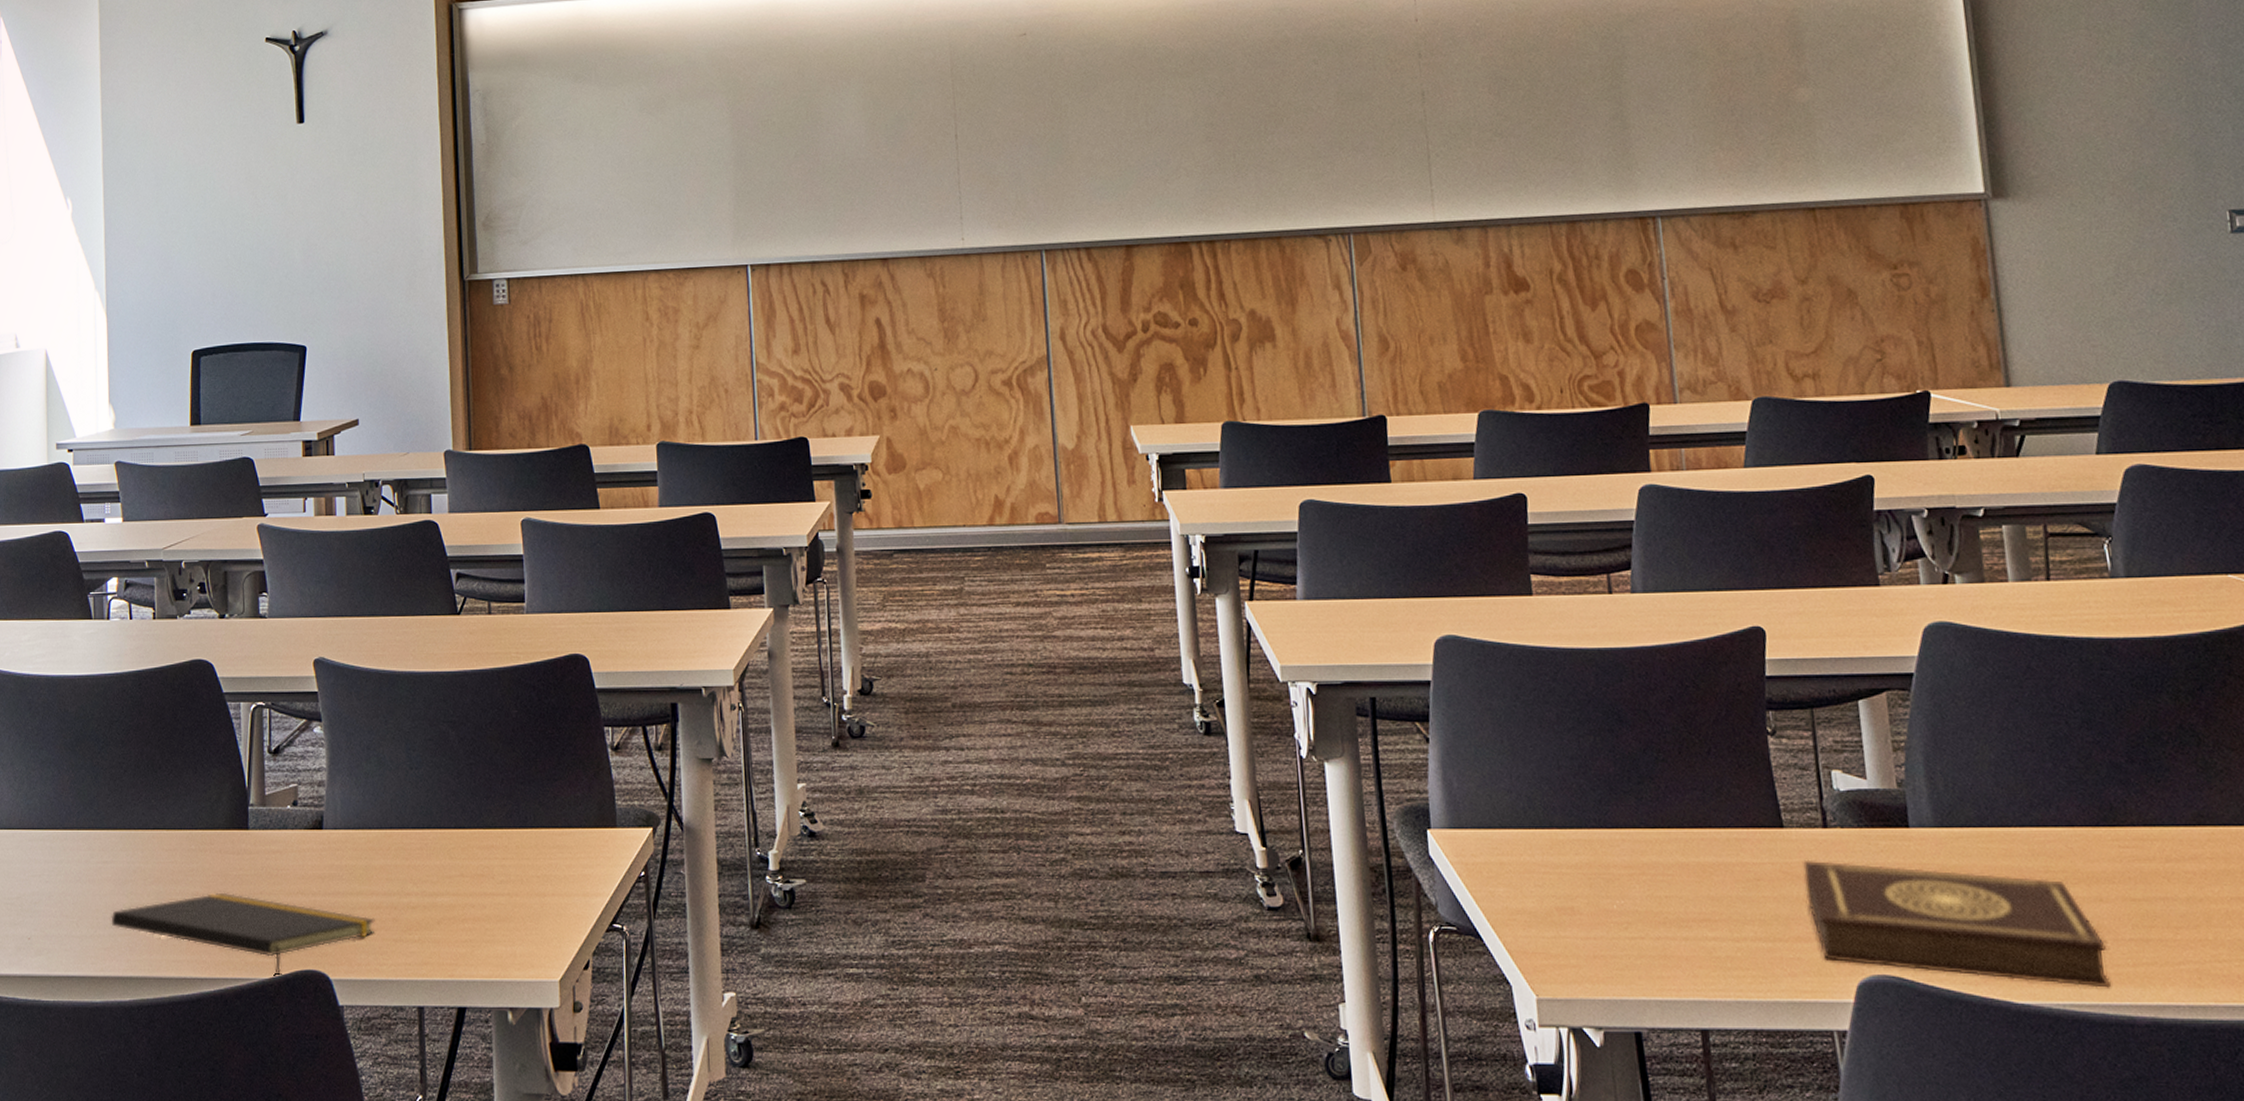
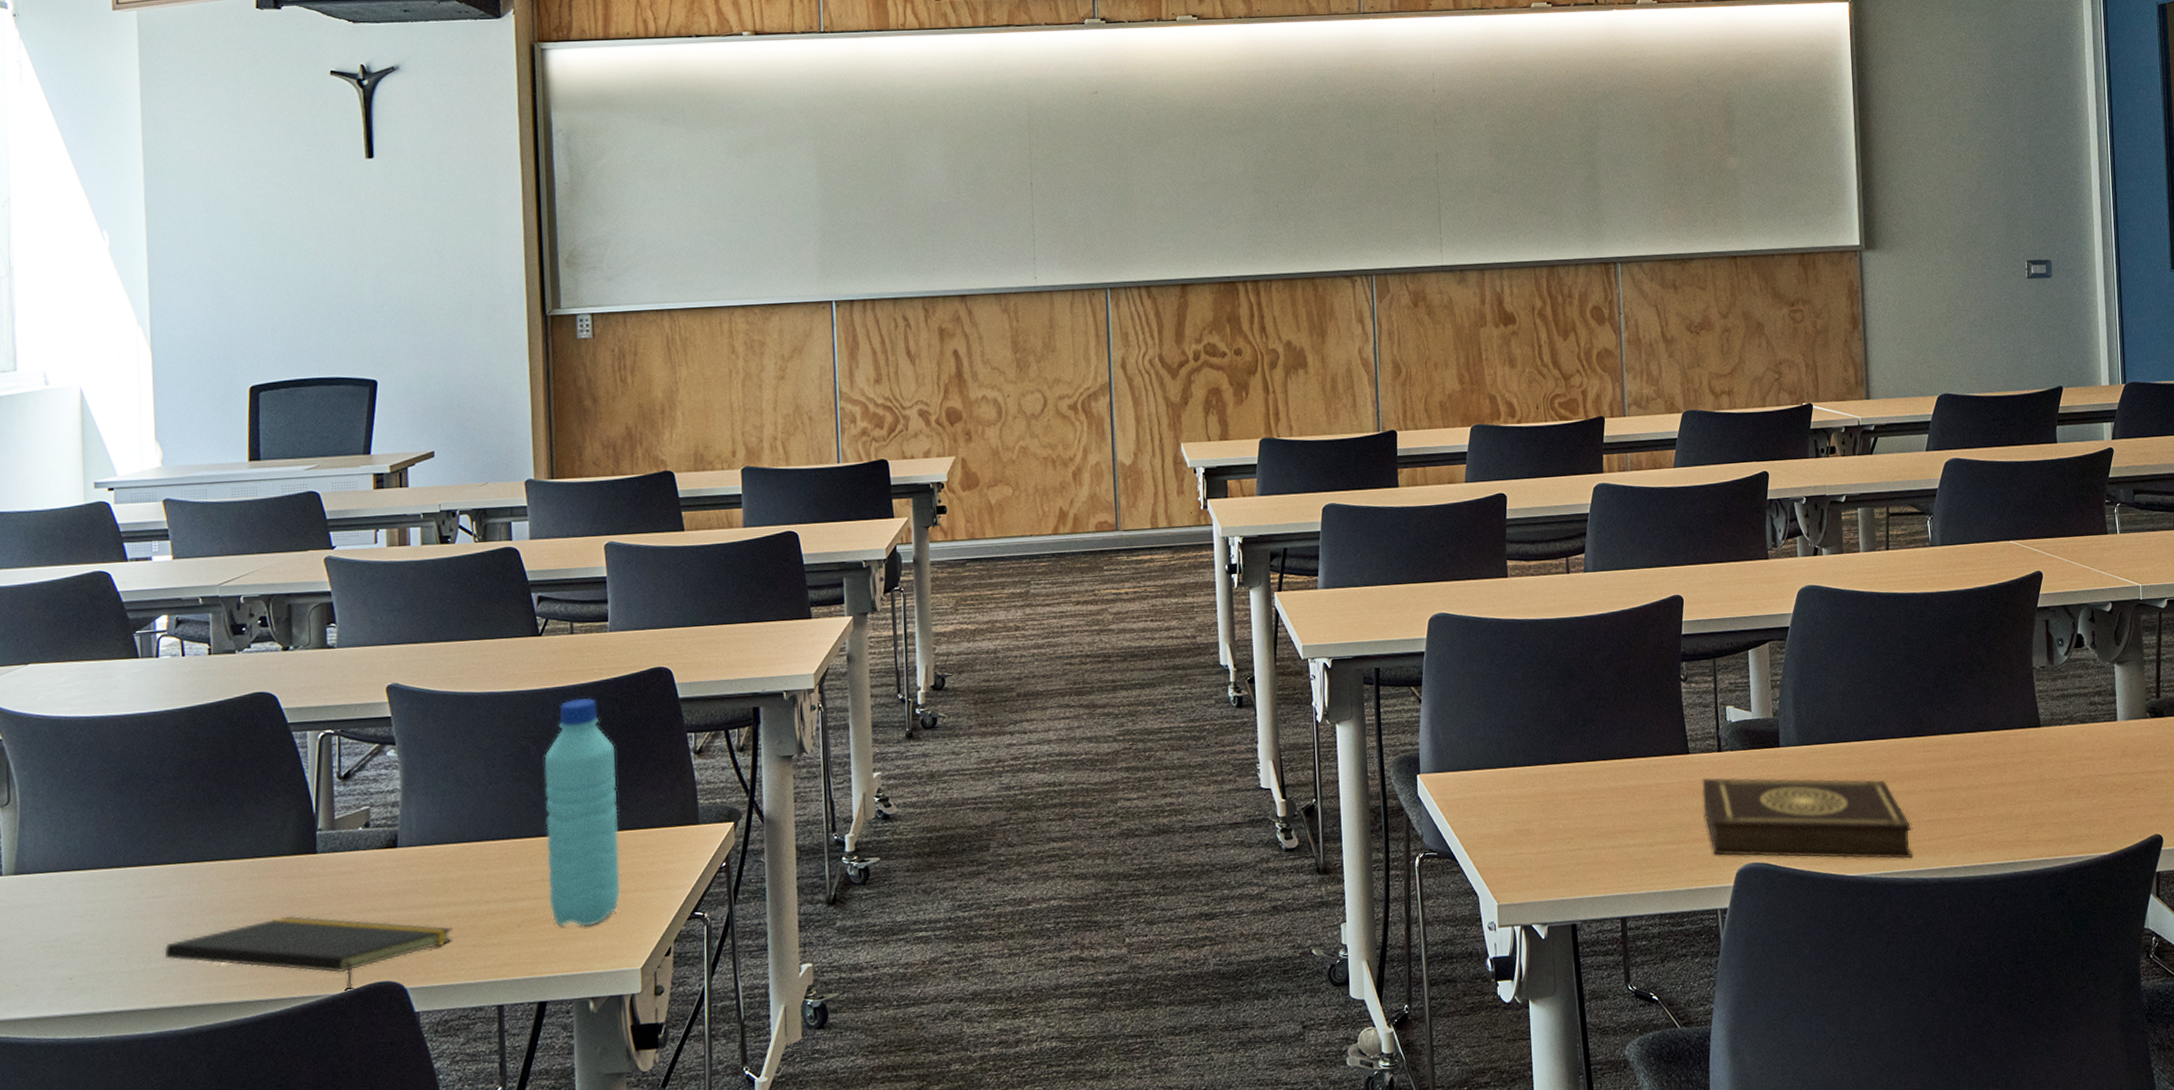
water bottle: none [463,683,539,930] -> present [544,698,621,926]

